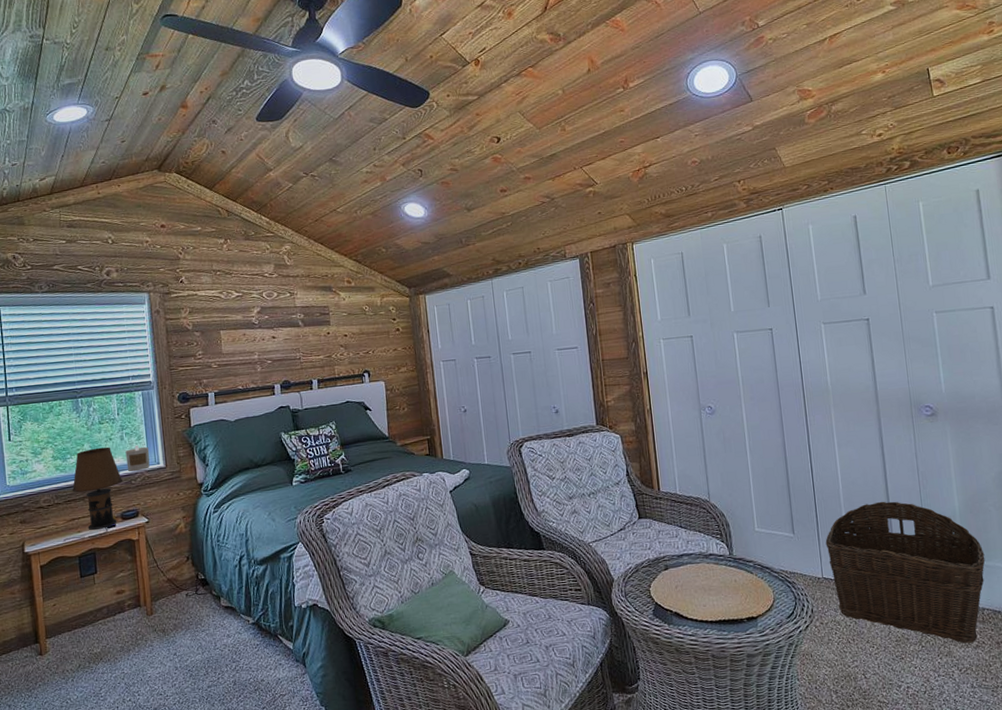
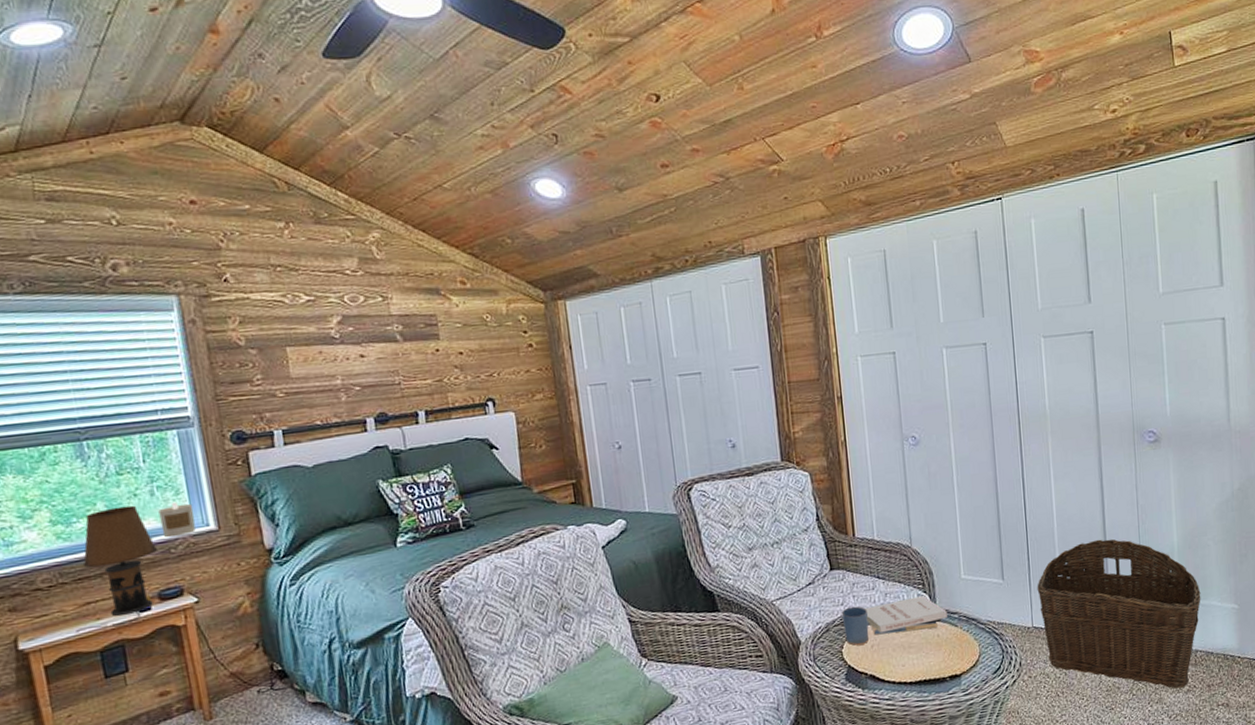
mug: none [649,551,674,585] -> present [841,606,870,646]
books: none [669,545,743,577] -> present [864,596,947,635]

